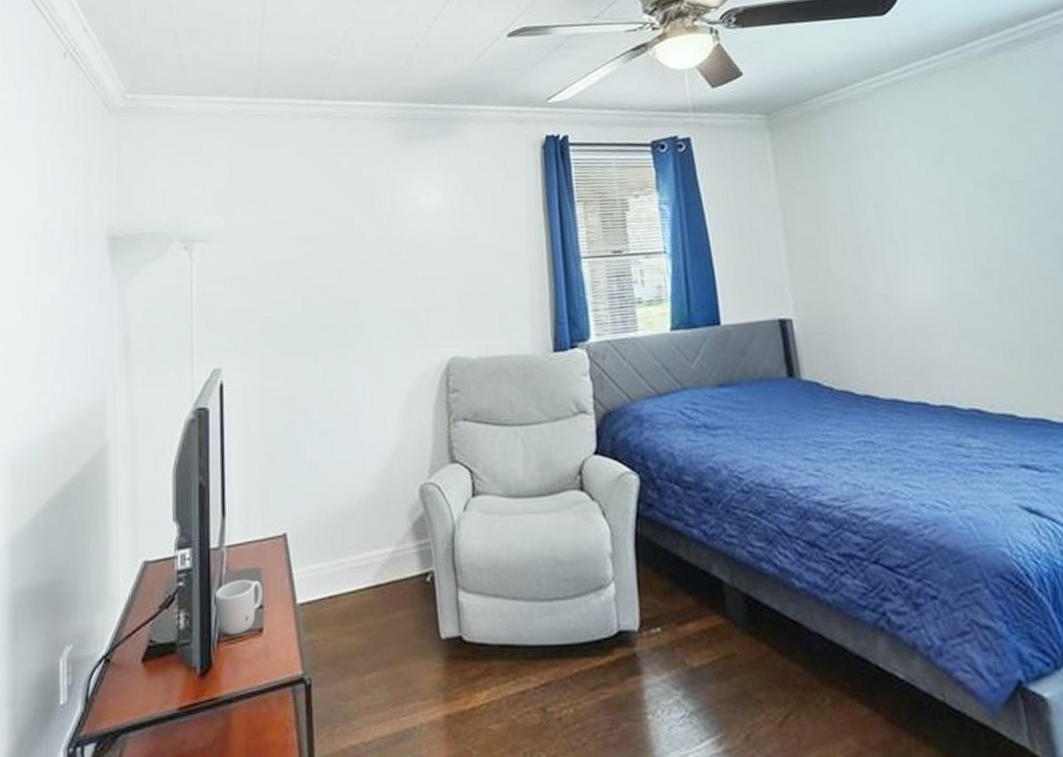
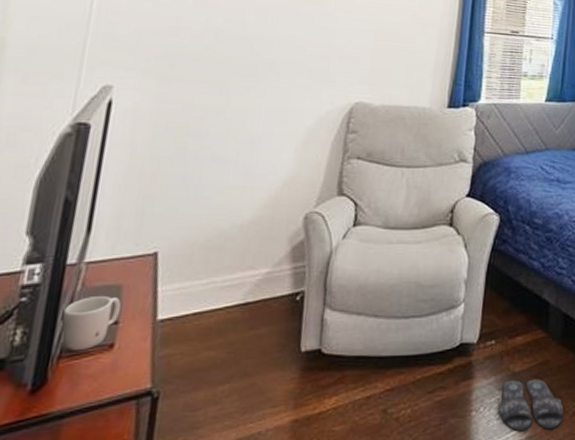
slippers: none [678,677,768,743] -> present [497,379,564,432]

